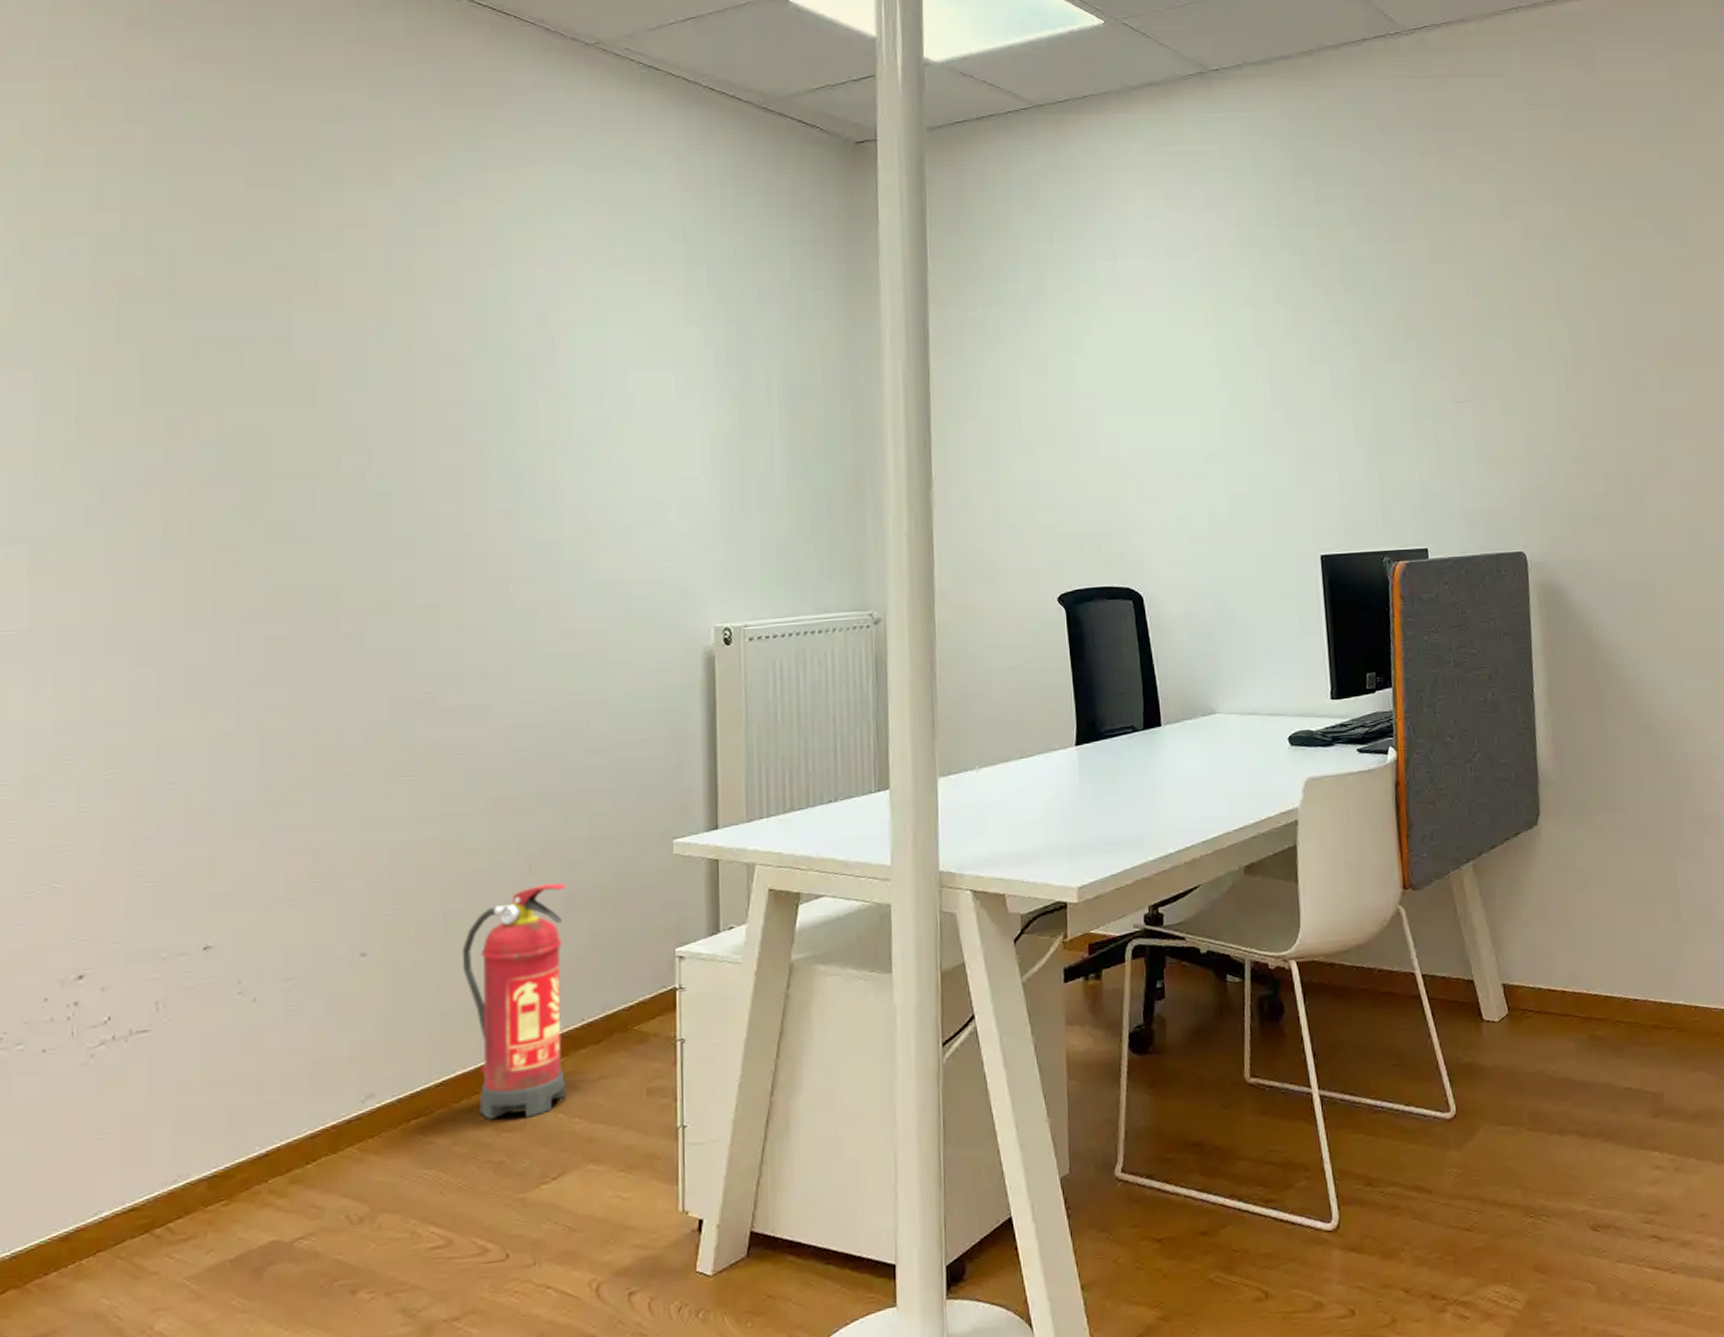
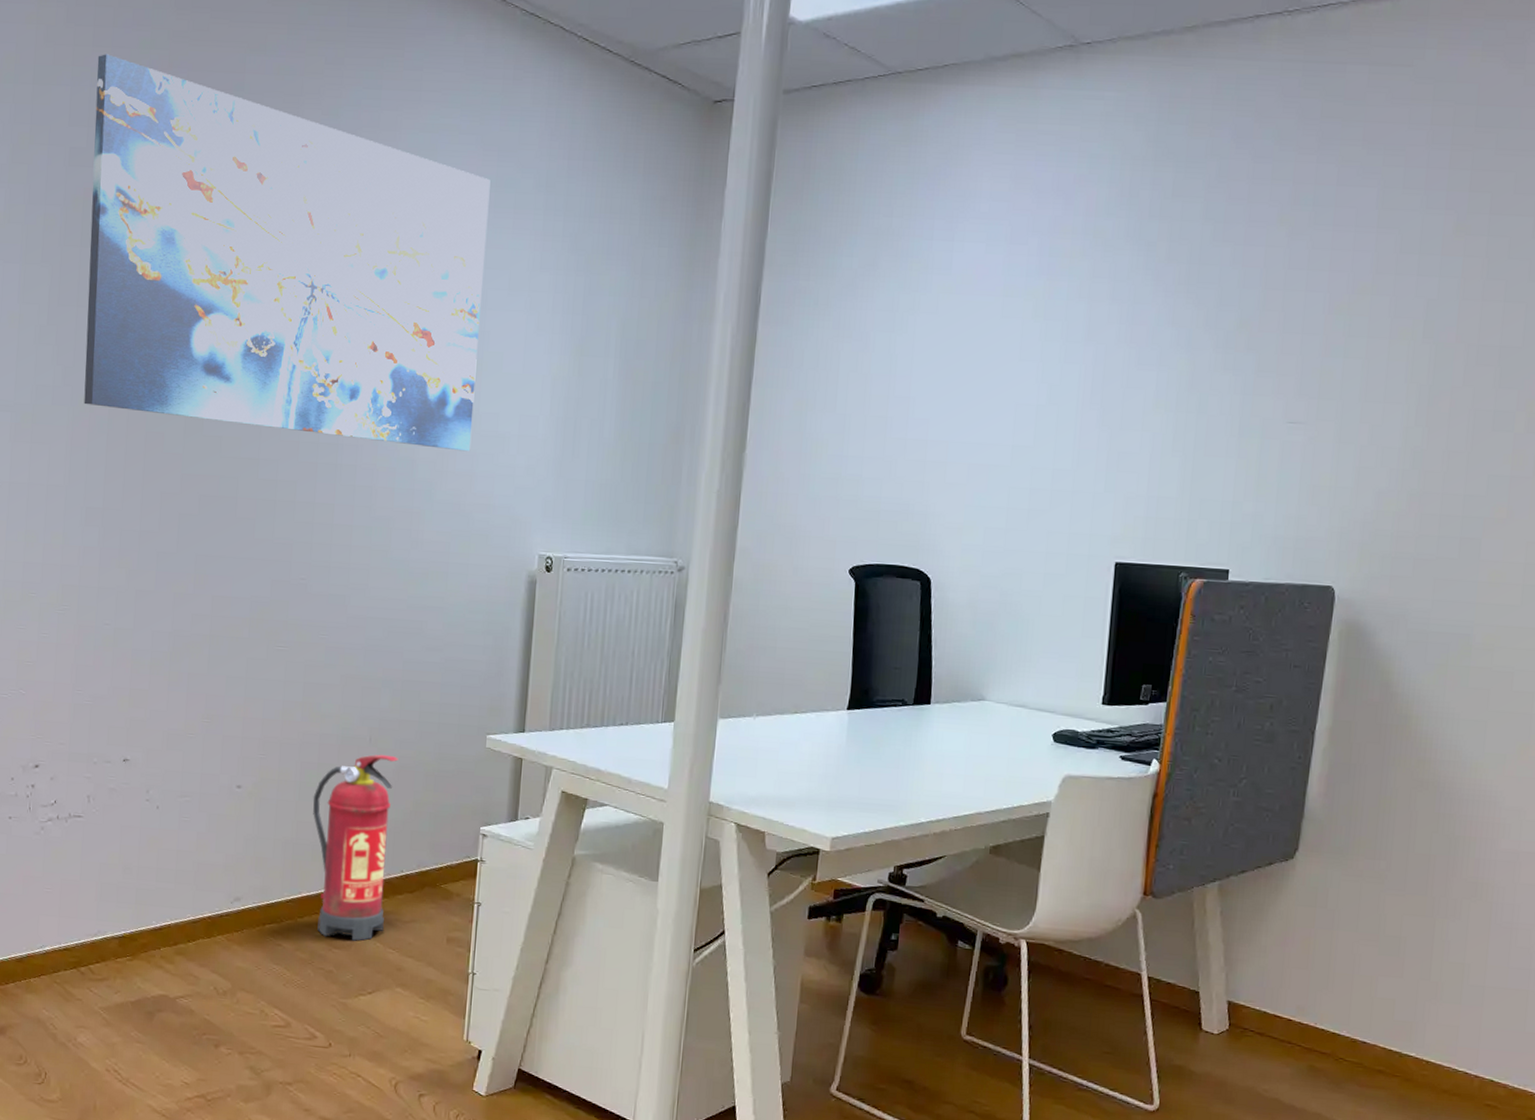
wall art: none [128,130,624,525] -> present [84,54,491,452]

